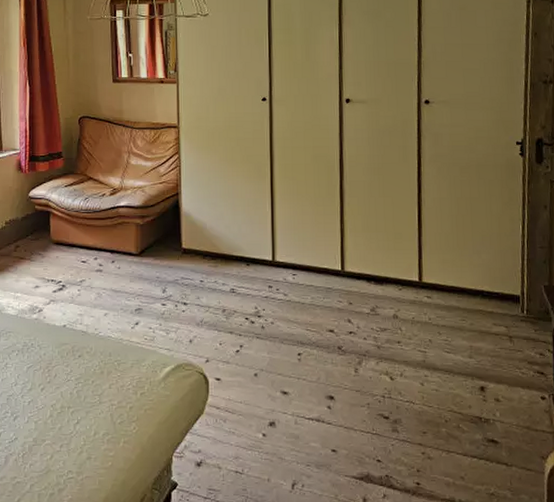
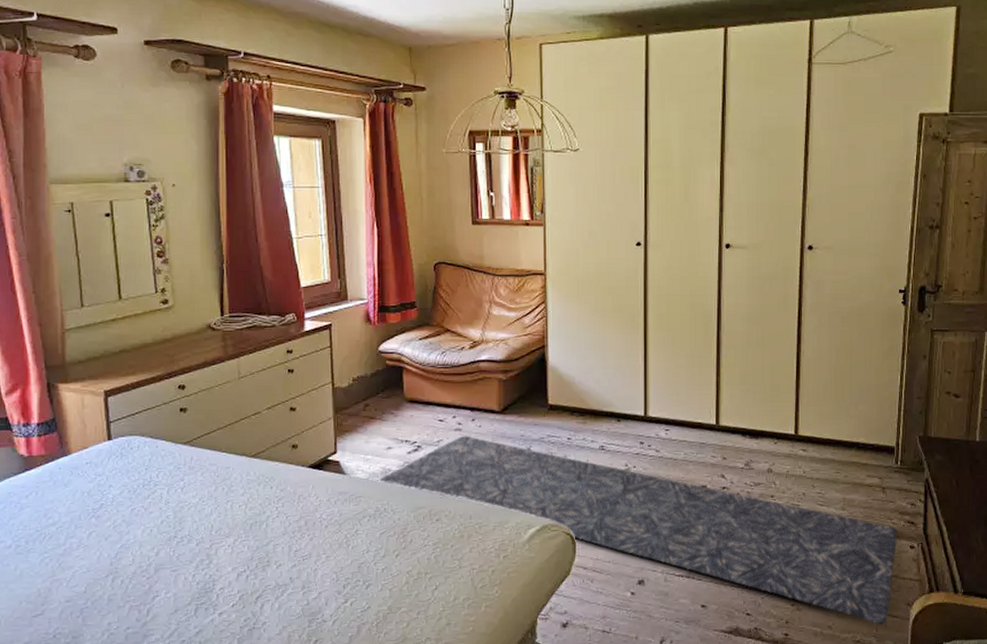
rug: none [25,276,528,479] -> present [377,435,898,626]

